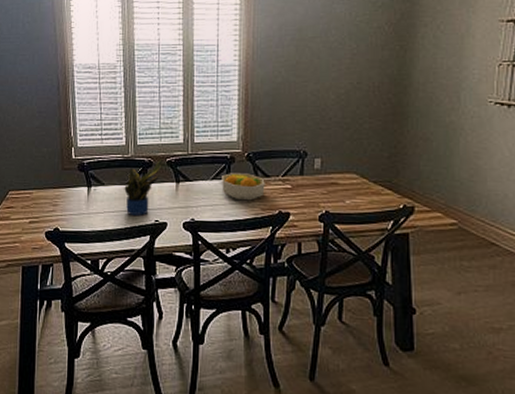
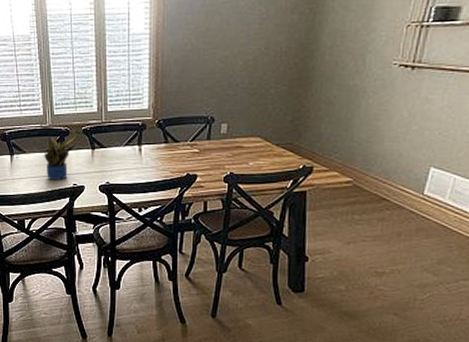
fruit bowl: present [222,173,265,201] -> none [134,139,174,165]

